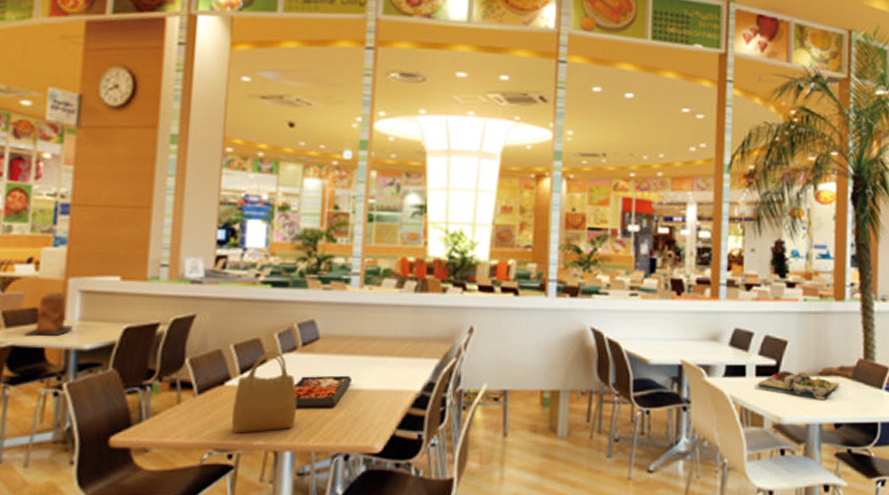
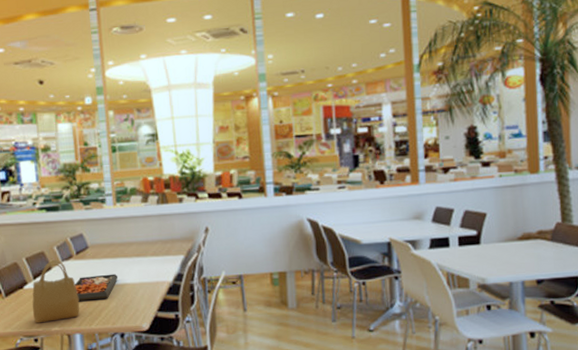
food tray: present [754,371,840,401] -> none [458,238,540,261]

